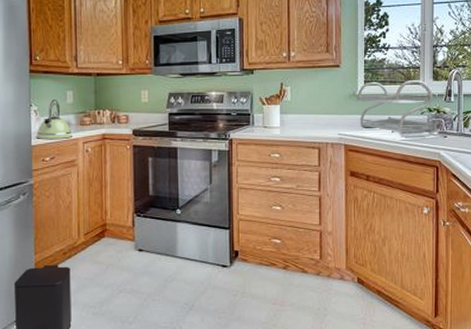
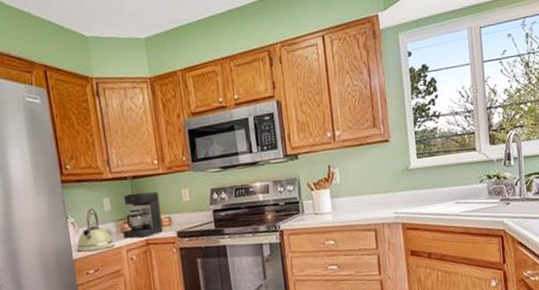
coffee maker: none [81,89,120,132] -> present [122,191,163,238]
dish rack: present [356,80,438,137] -> none [409,146,499,209]

